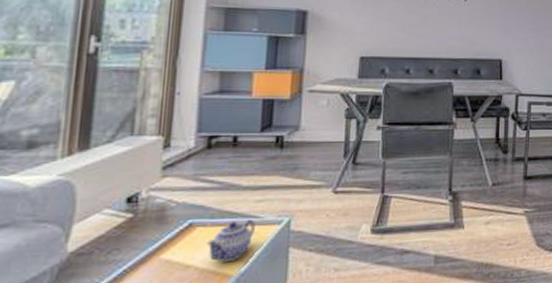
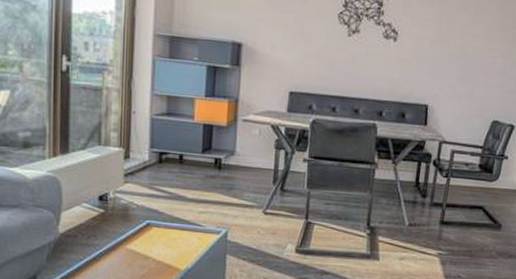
teapot: present [207,219,255,262] -> none [161,226,199,258]

